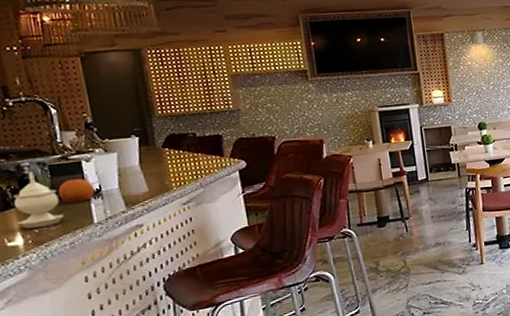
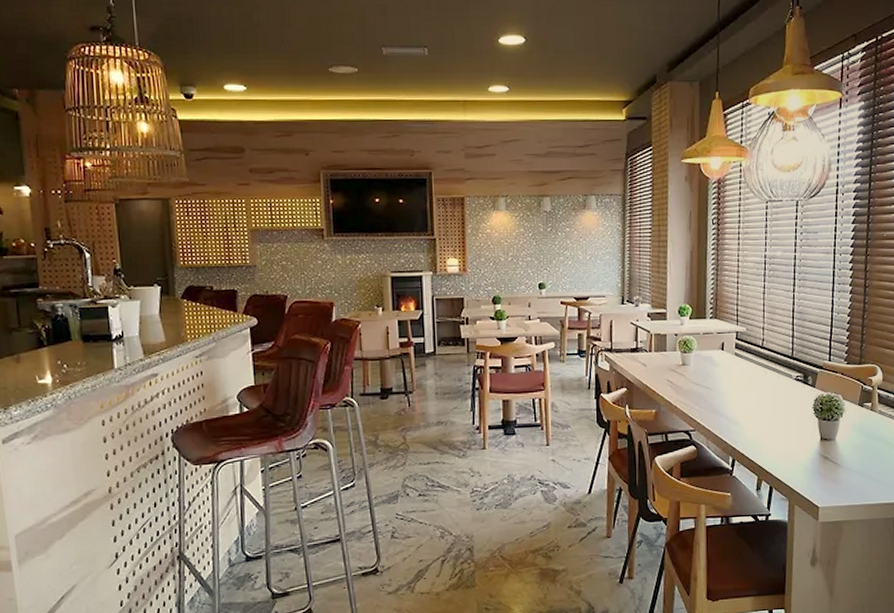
sugar bowl: present [13,171,64,229] -> none [47,312,88,369]
fruit: present [57,178,95,204] -> none [85,323,118,348]

